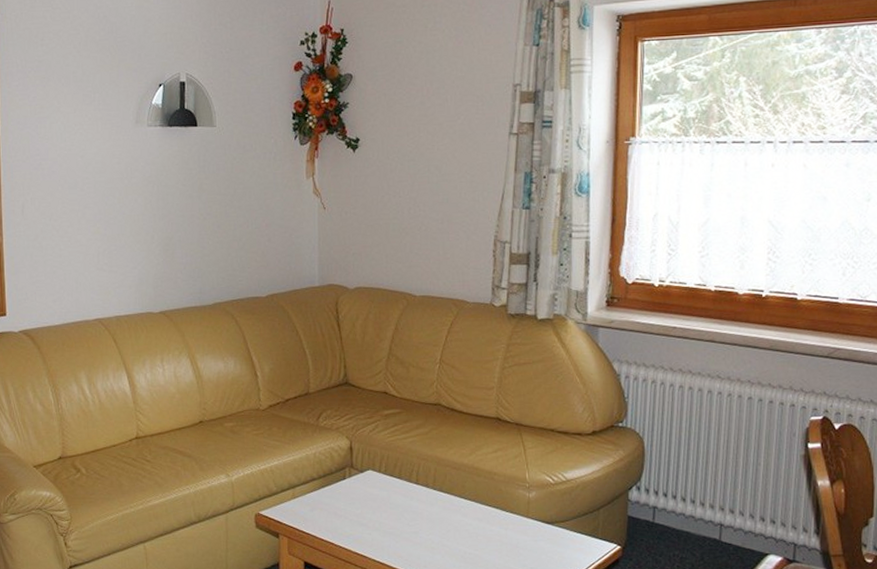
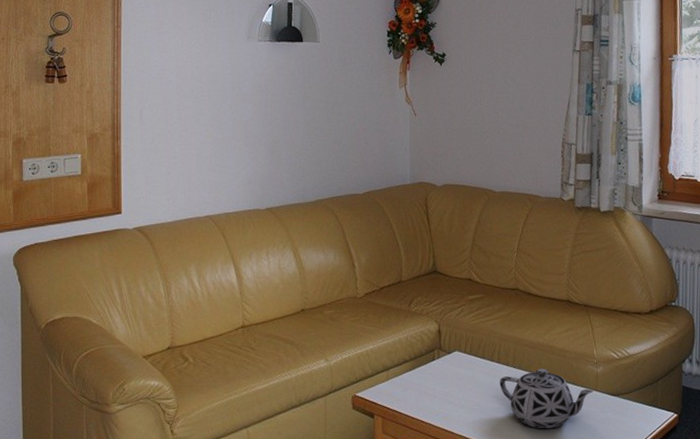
teapot: none [417,491,524,557] -> present [499,368,593,429]

